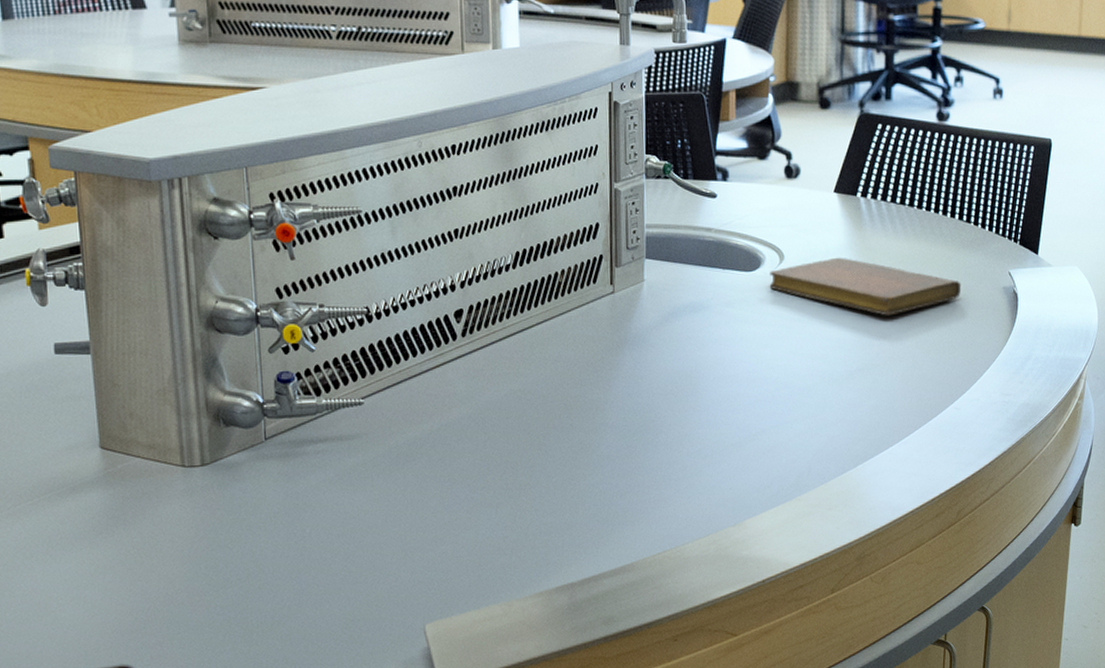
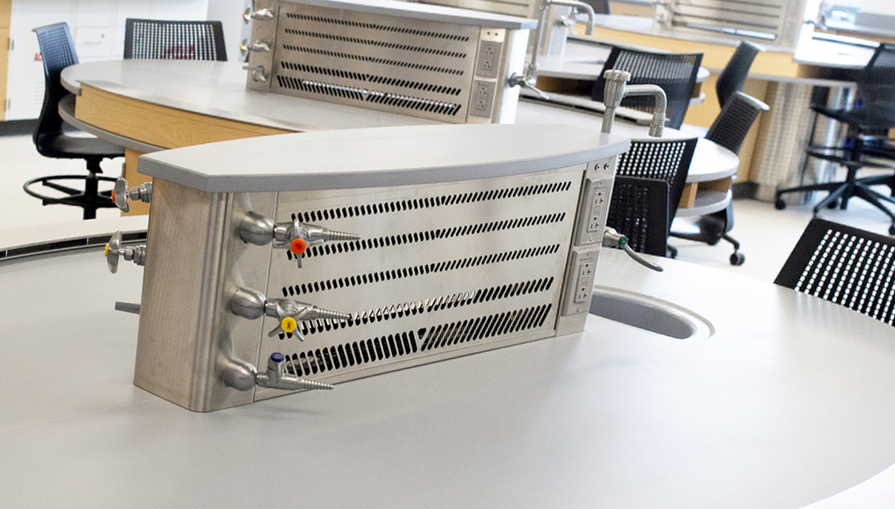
notebook: present [769,257,962,316] -> none [695,339,883,400]

